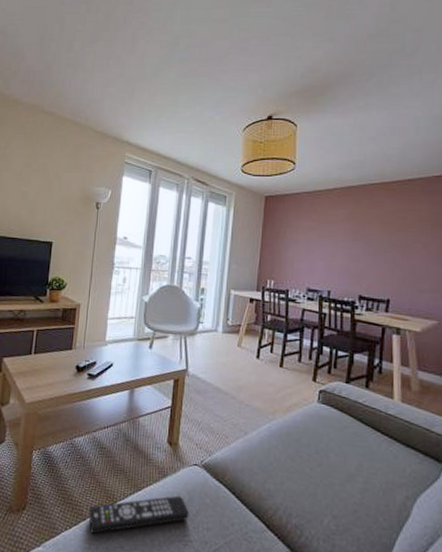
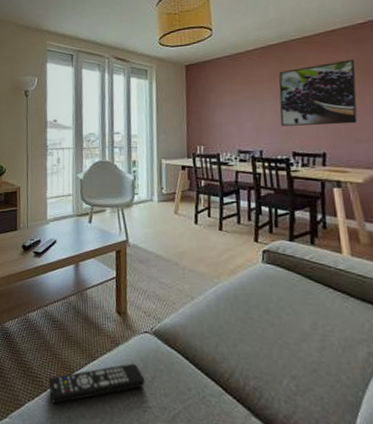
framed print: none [350,210,427,274] -> present [279,59,358,127]

